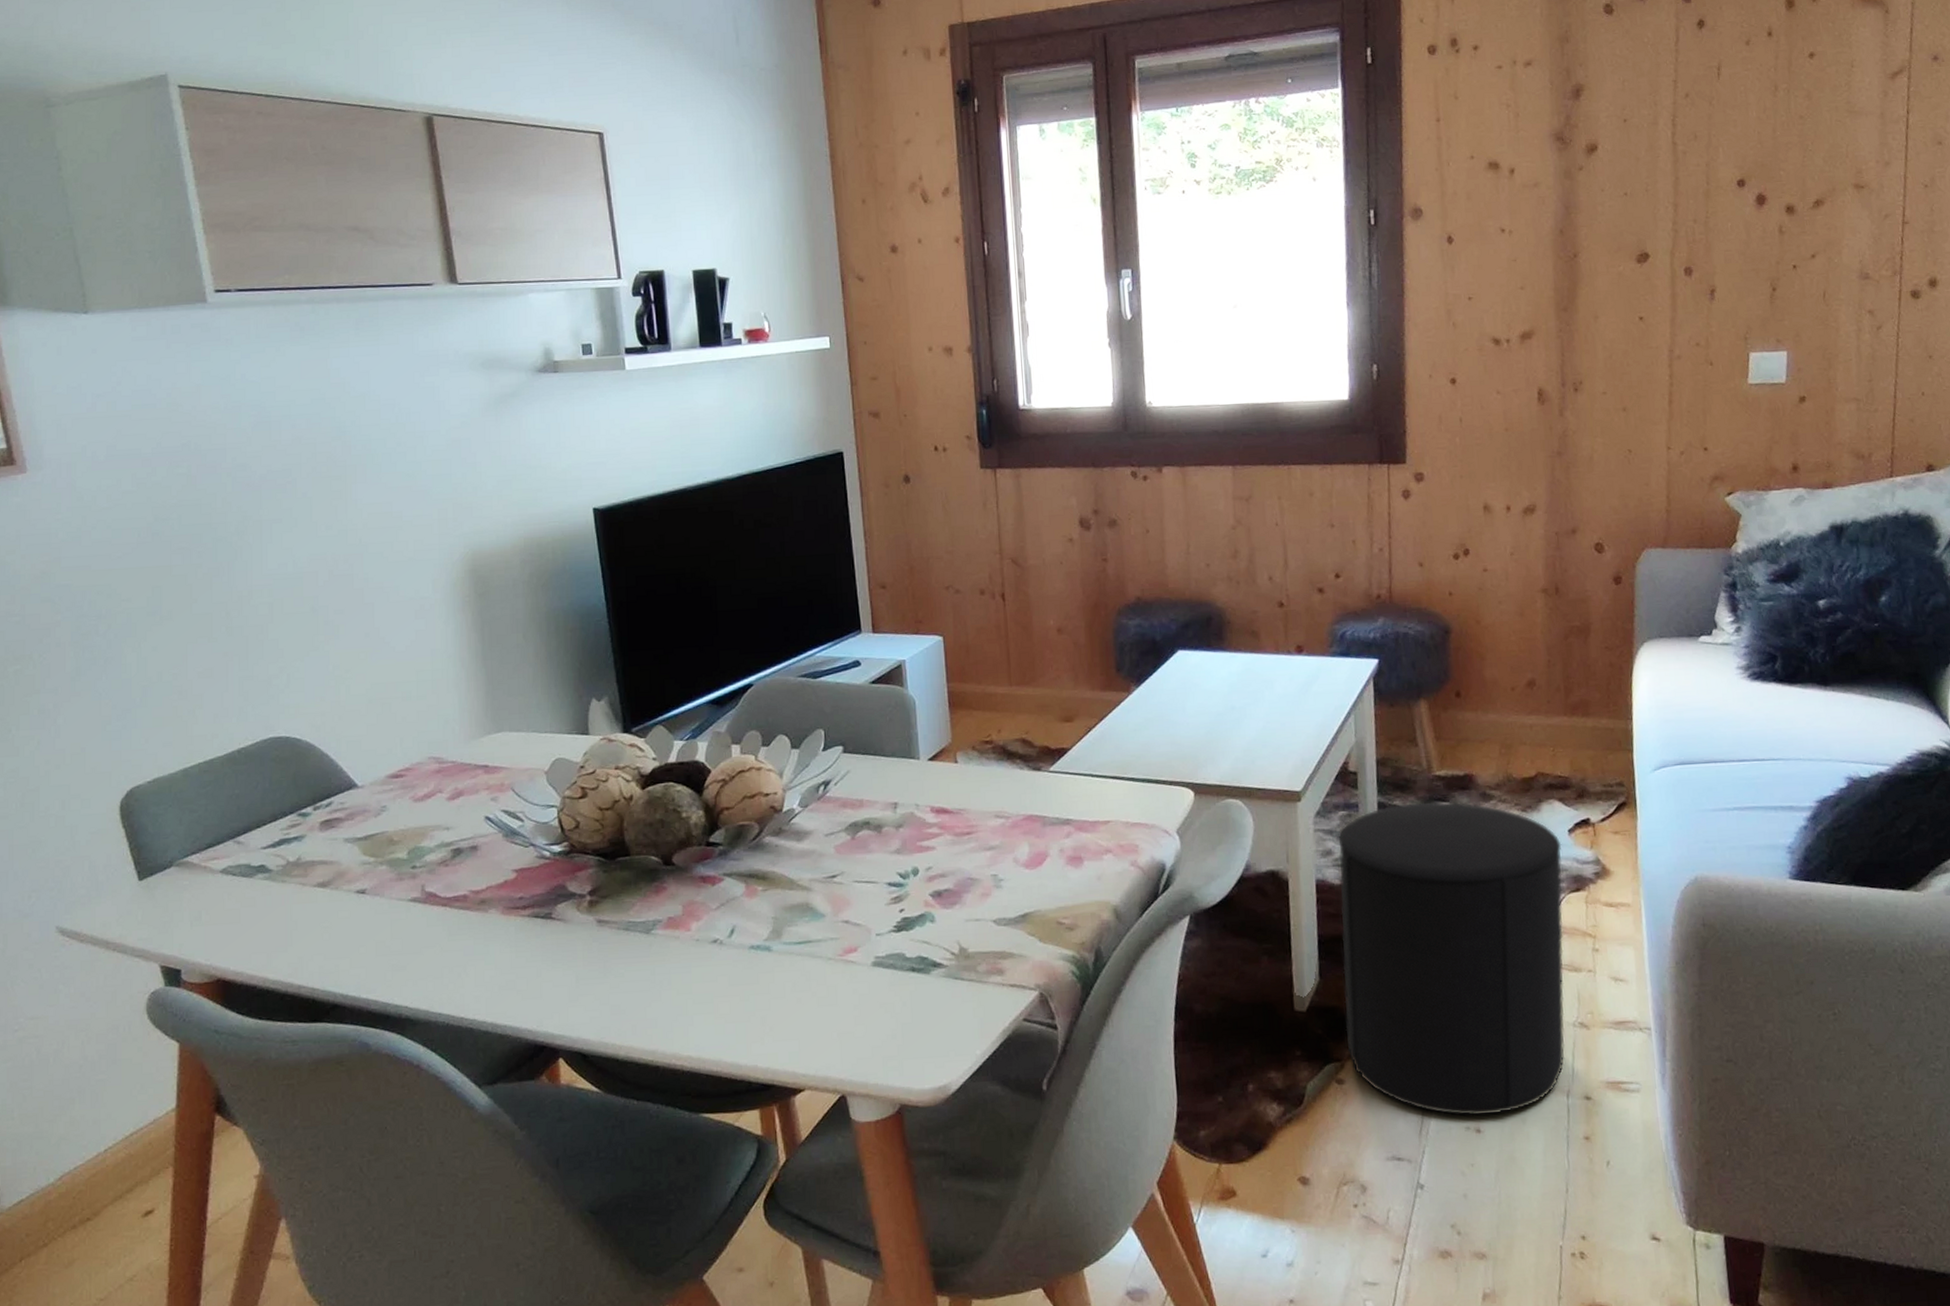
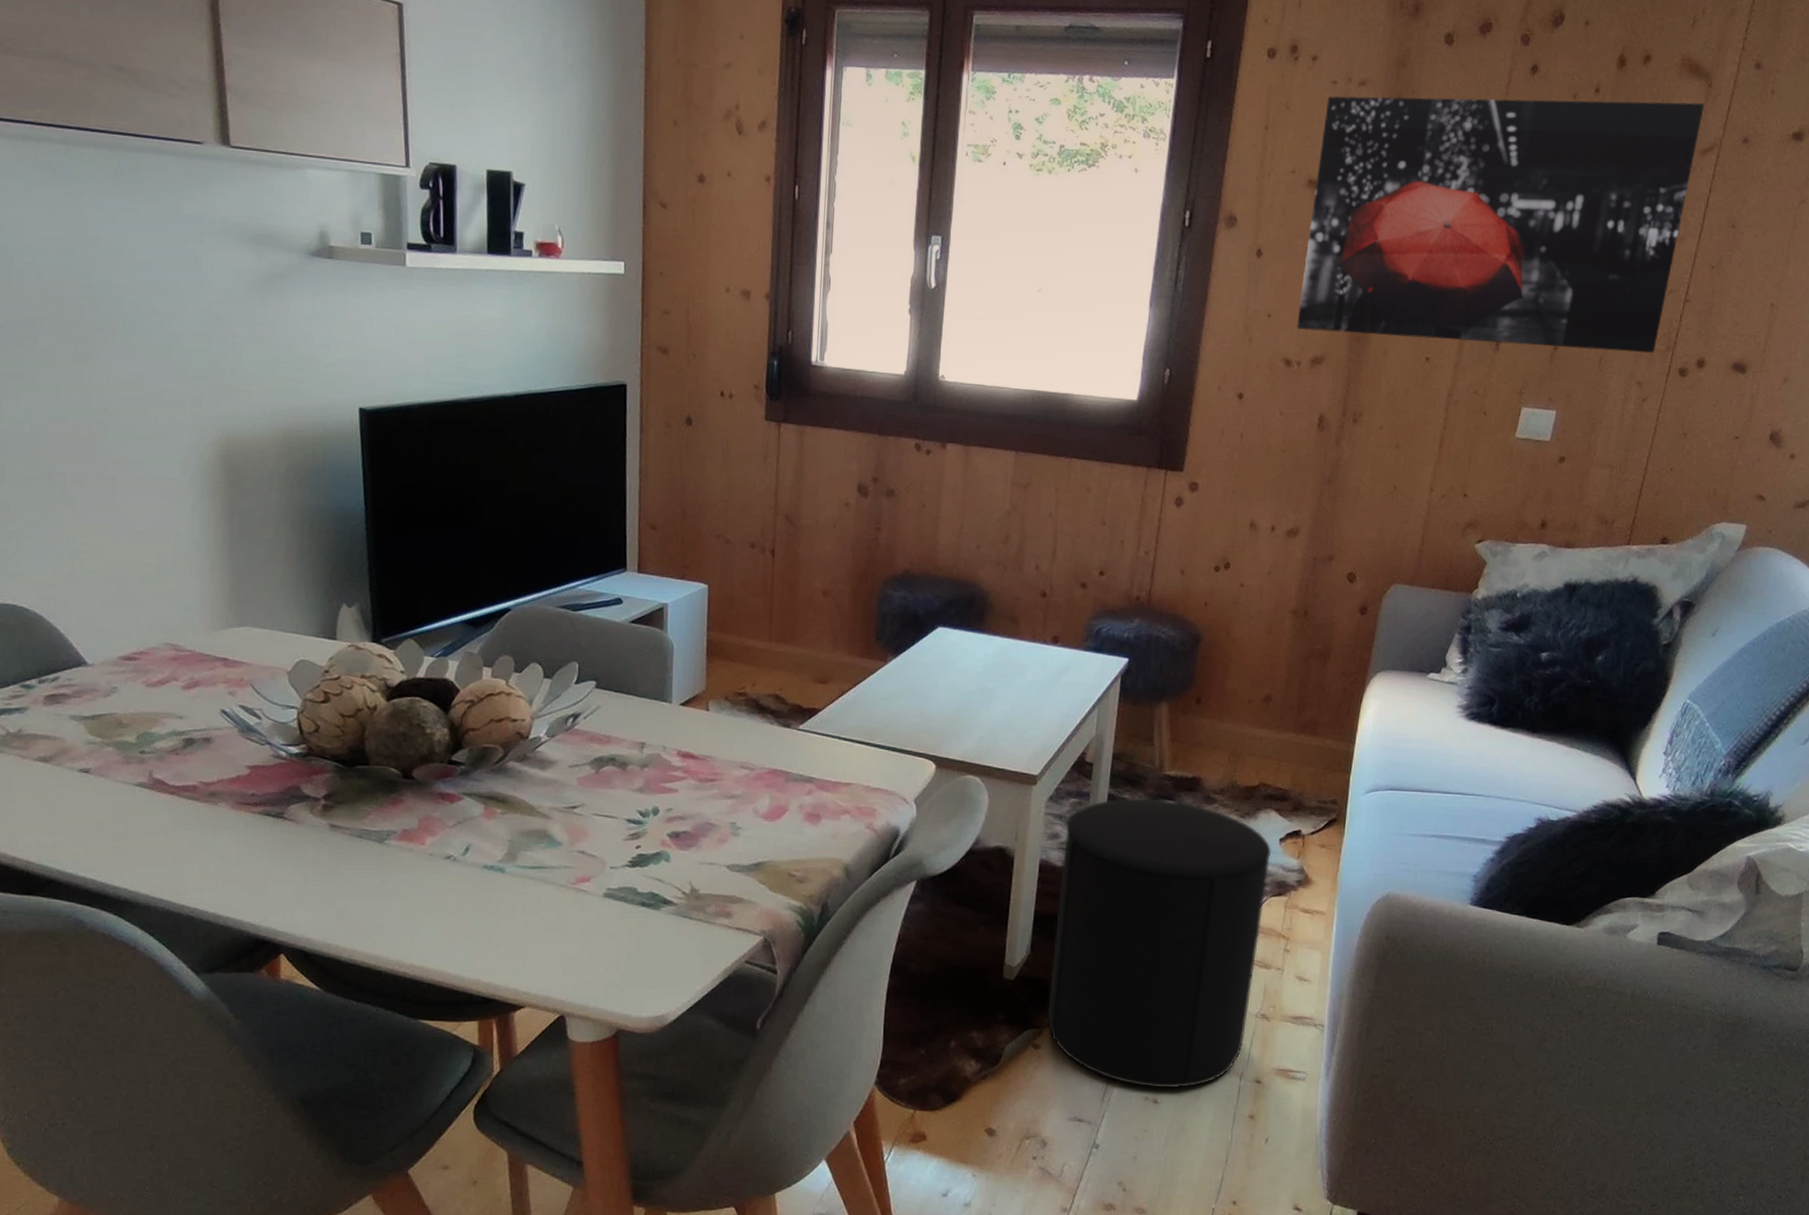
wall art: none [1495,30,1885,308] -> present [1297,96,1704,353]

